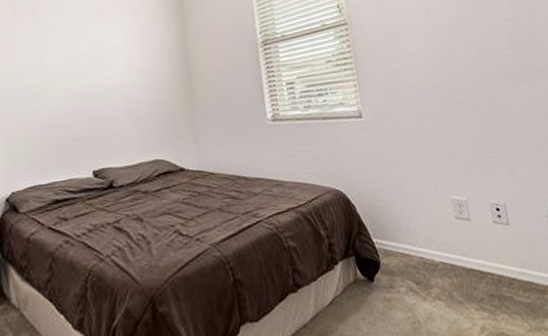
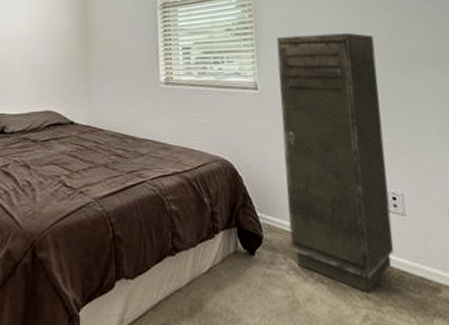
storage cabinet: none [375,54,502,304] -> present [276,32,394,293]

